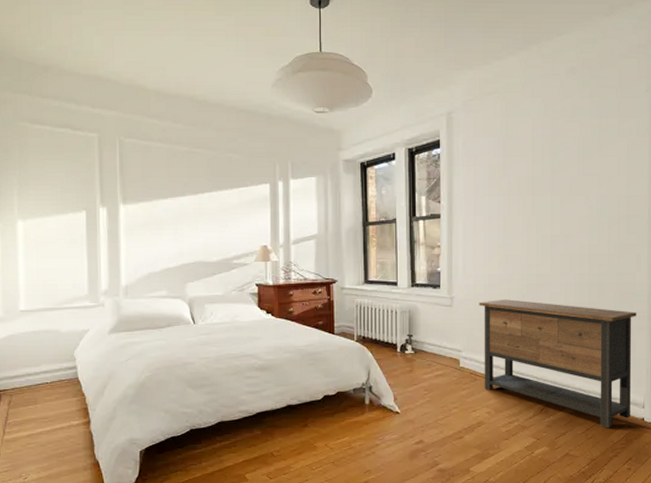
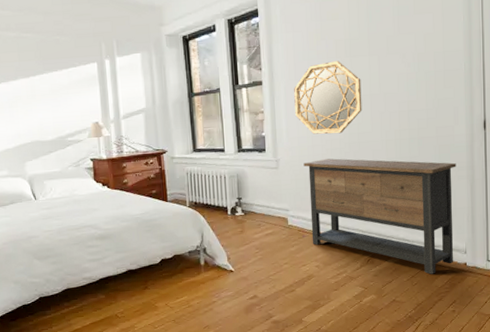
home mirror: none [473,198,542,274] -> present [294,61,362,134]

